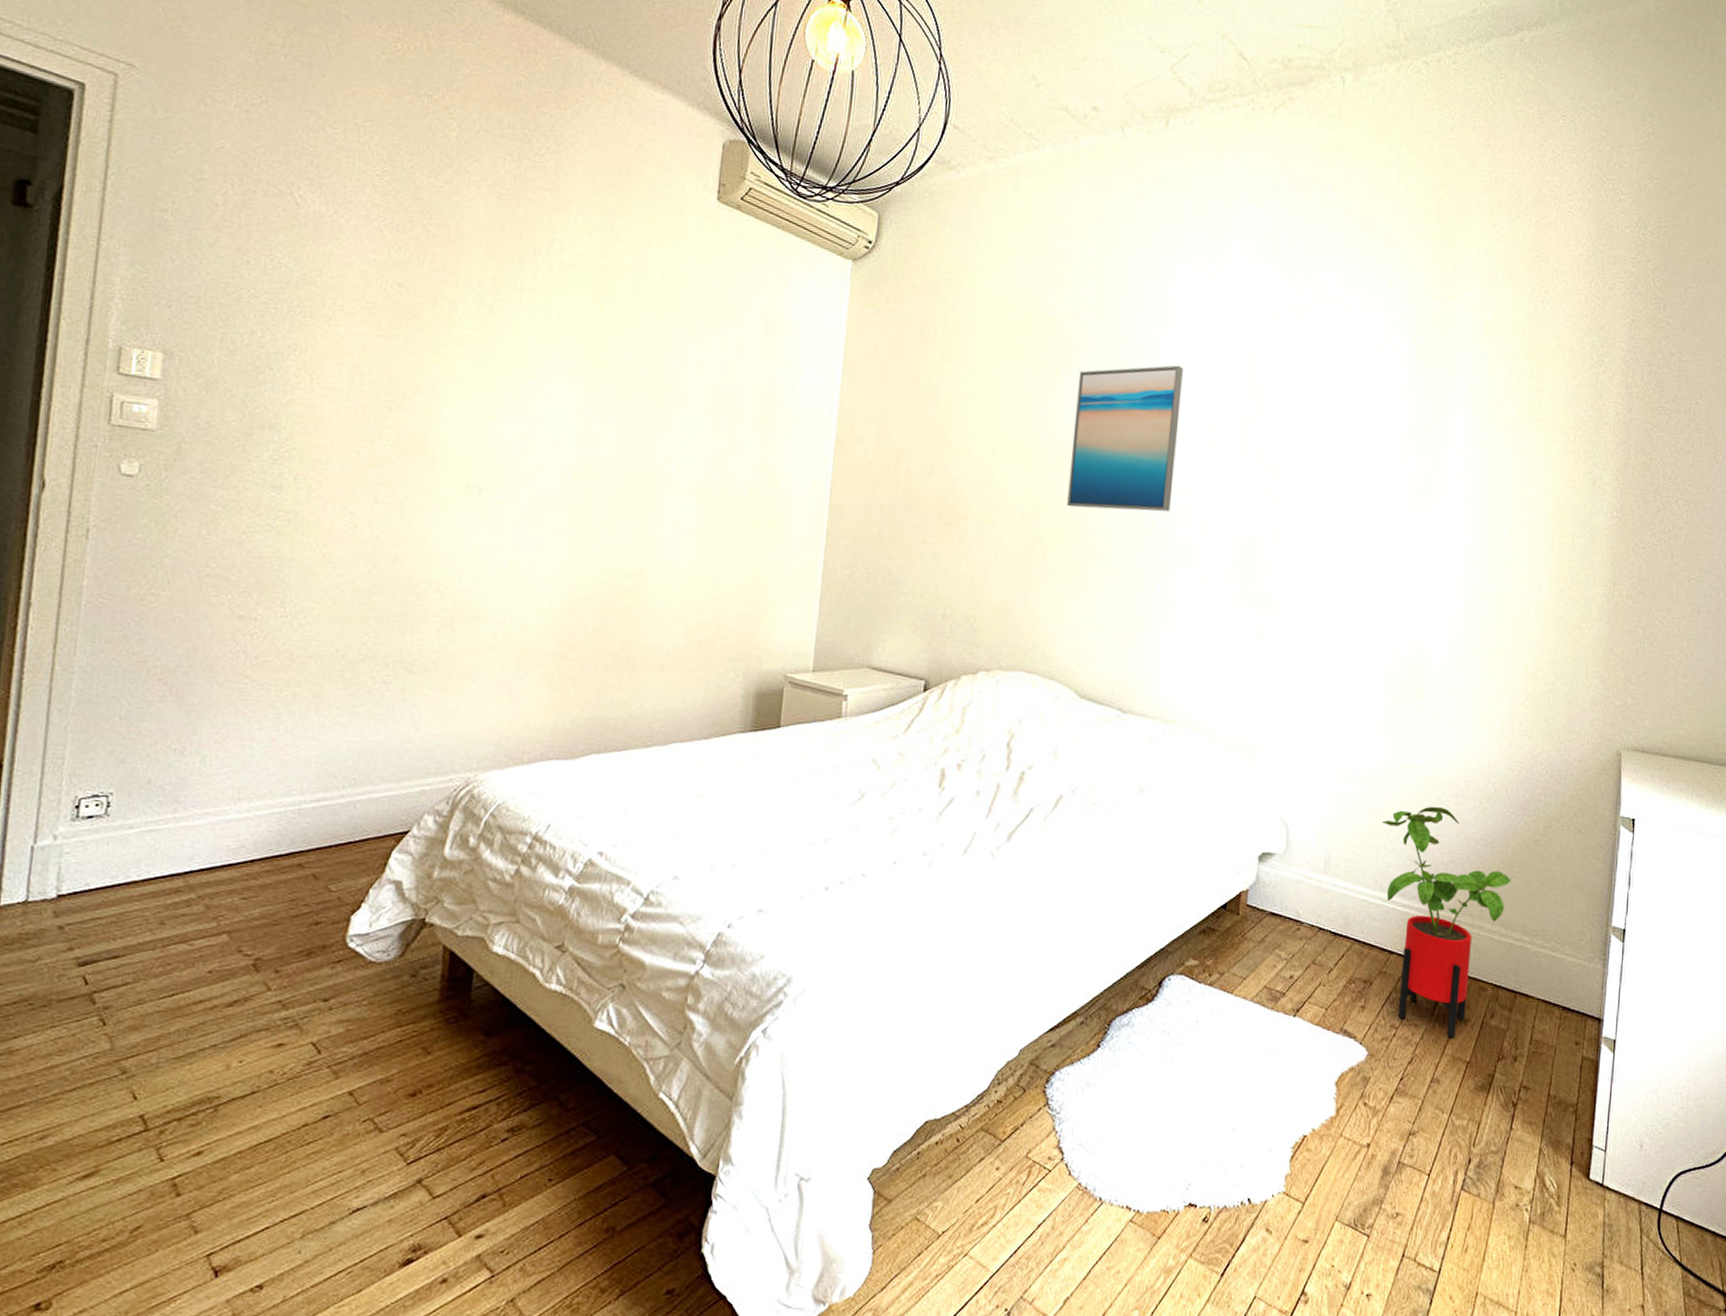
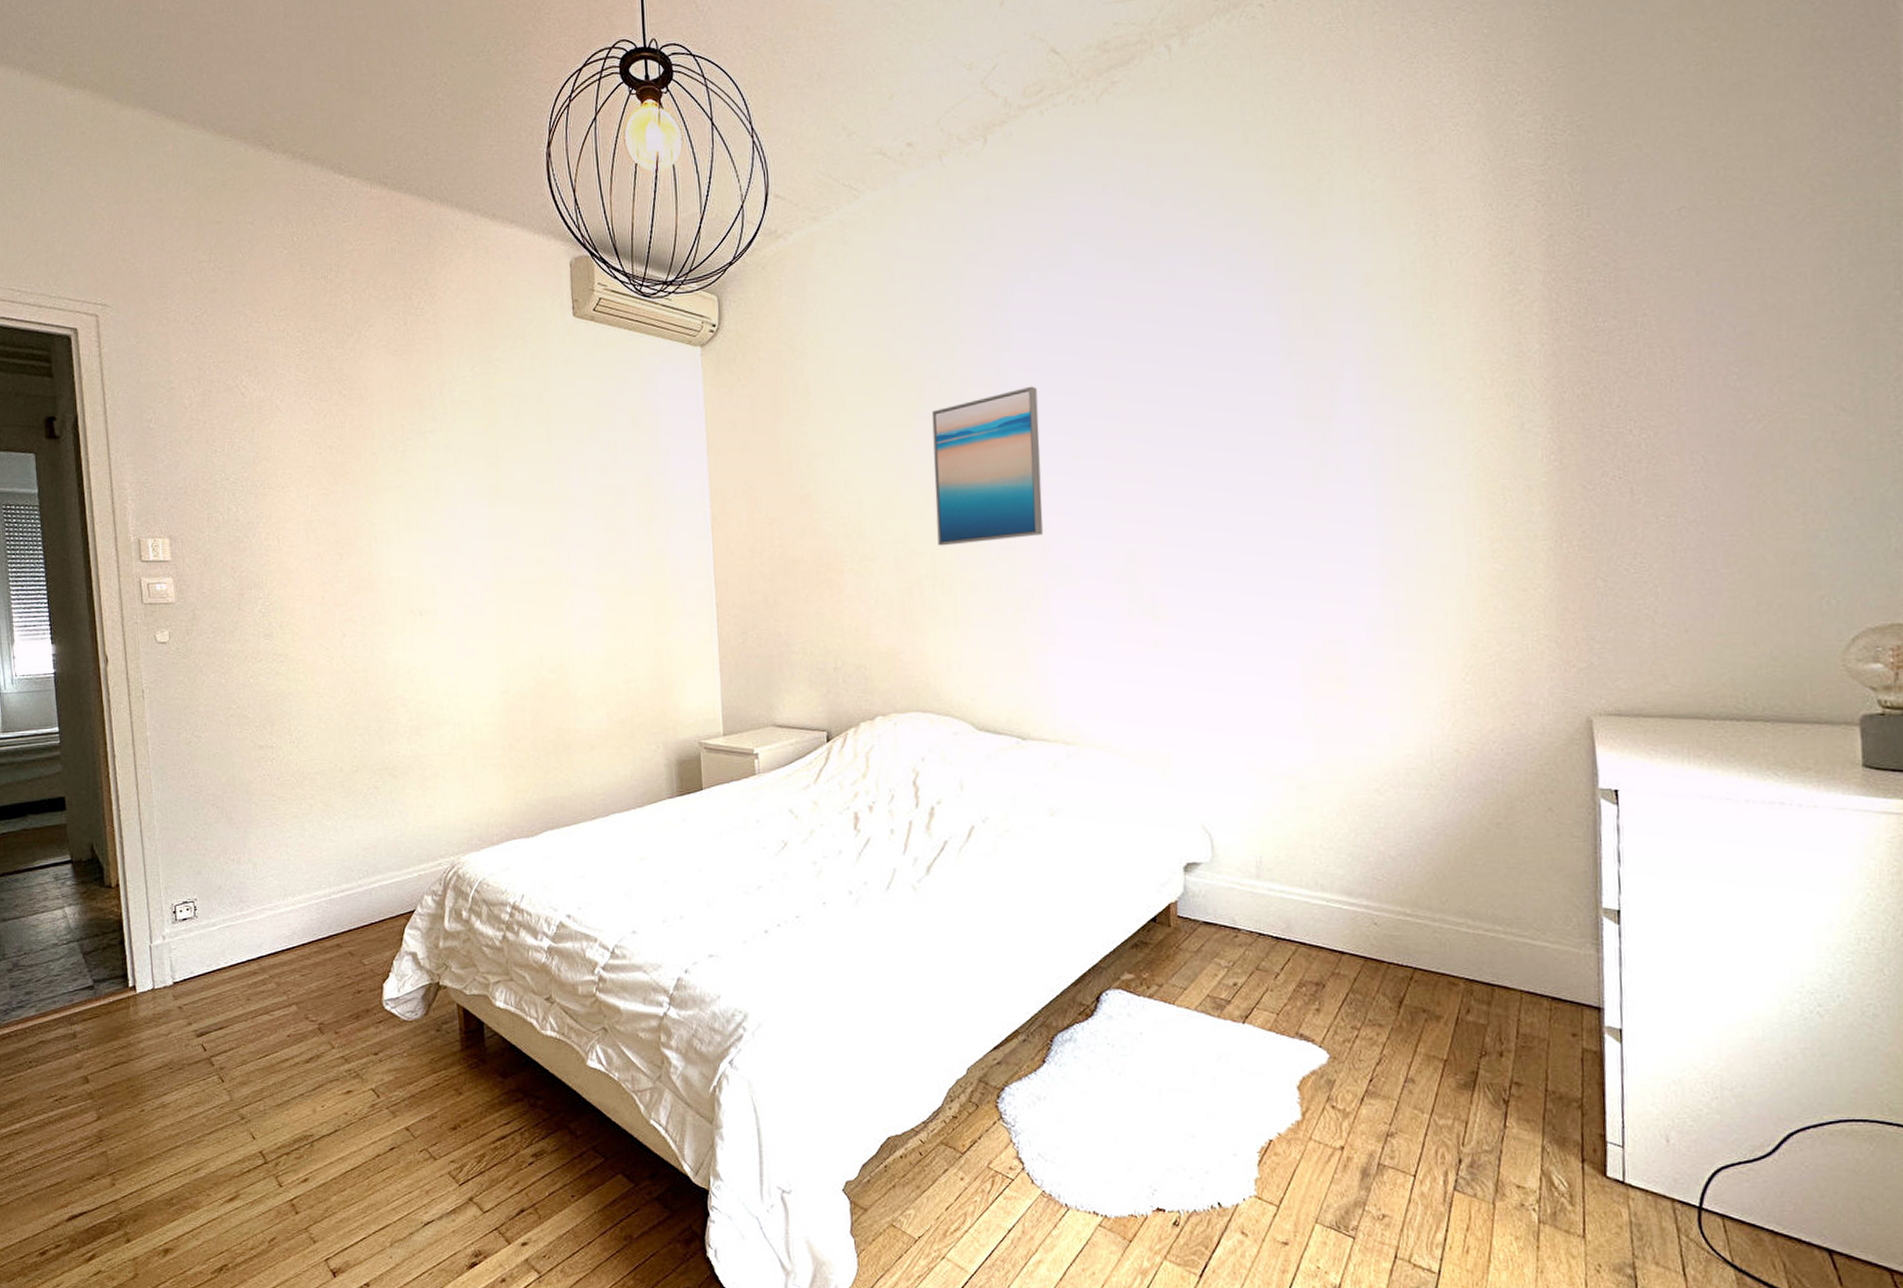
house plant: present [1382,806,1511,1039] -> none [1315,798,1473,1037]

